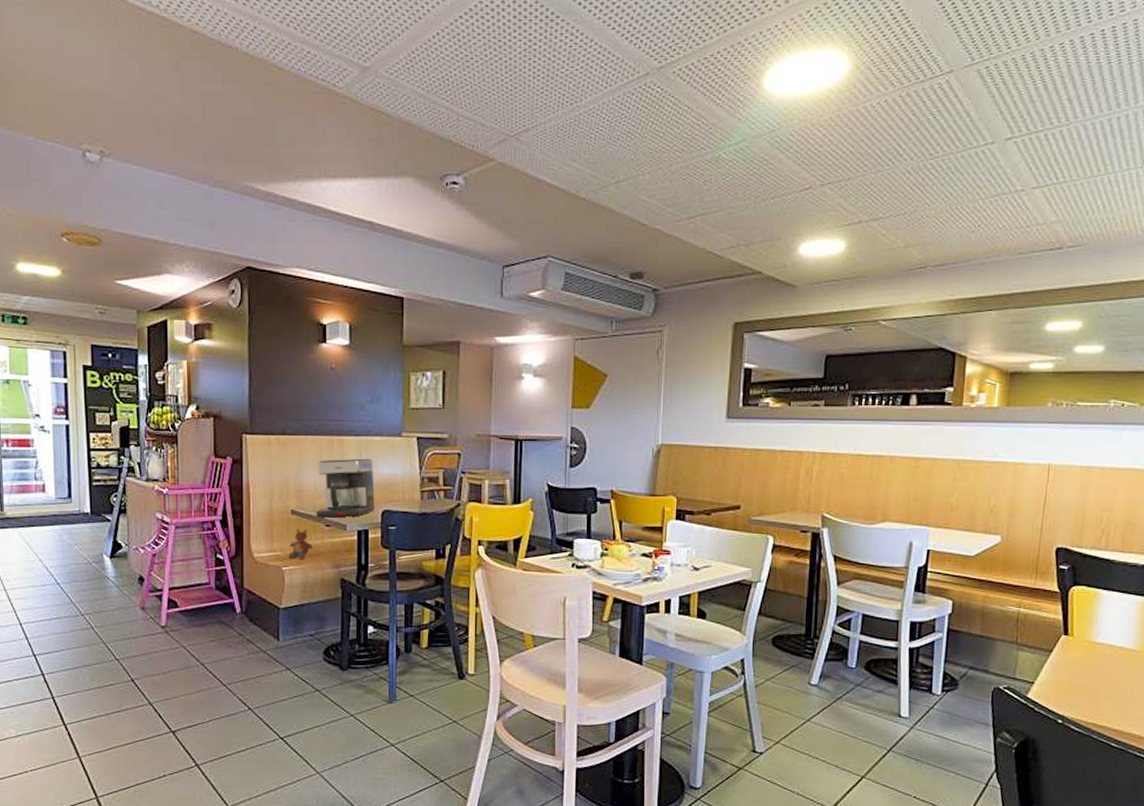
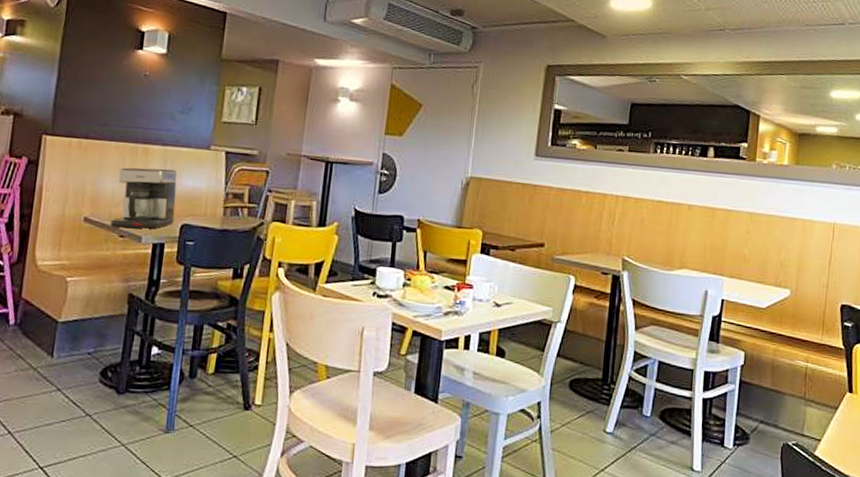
stuffed toy: present [288,528,313,560] -> none [75,237,103,272]

